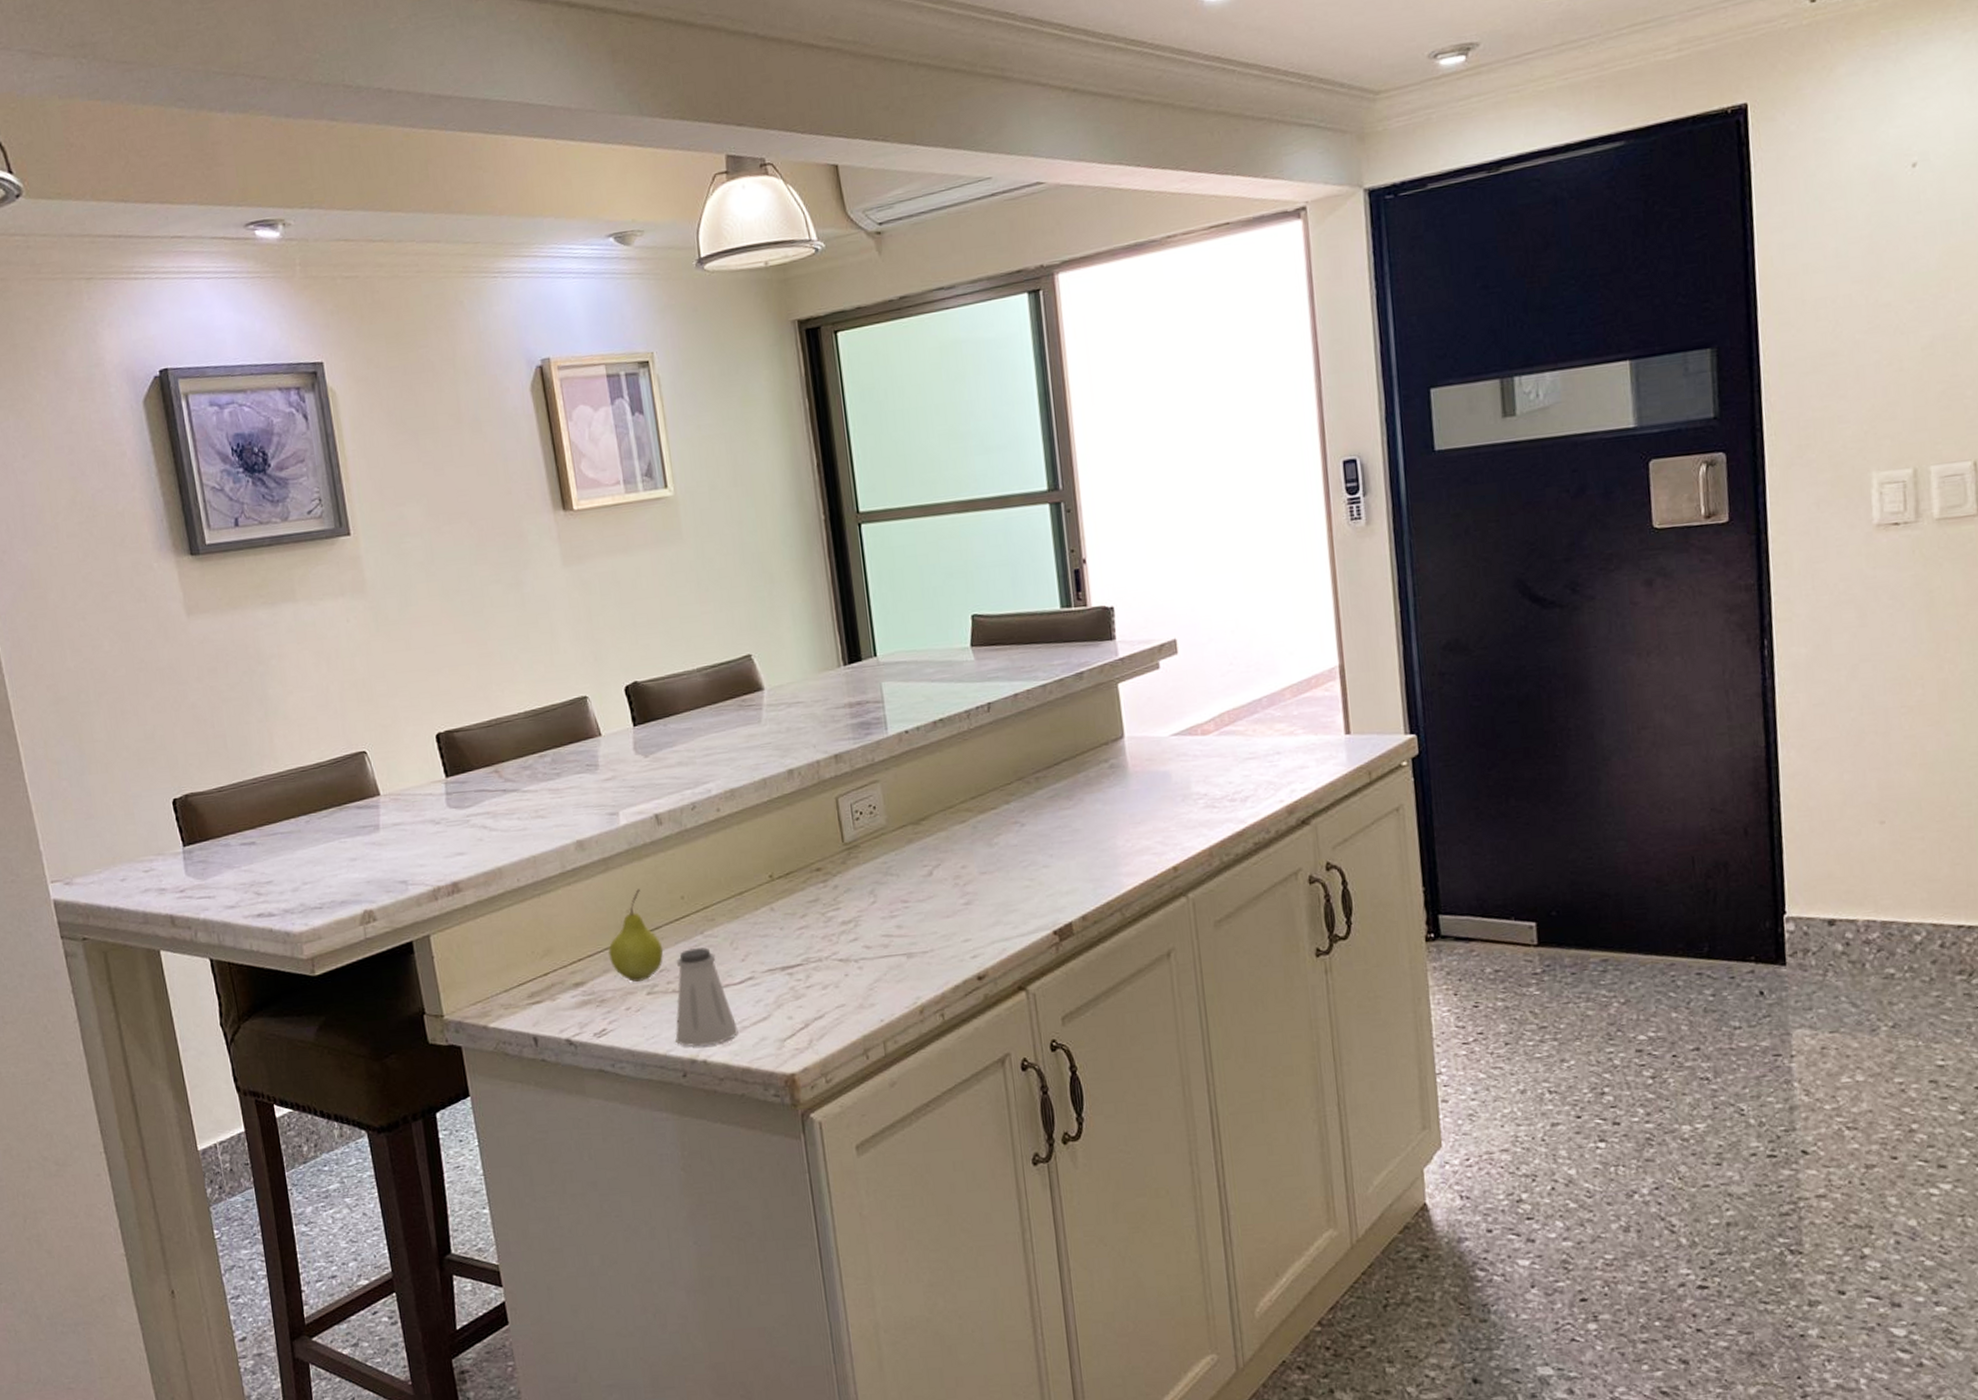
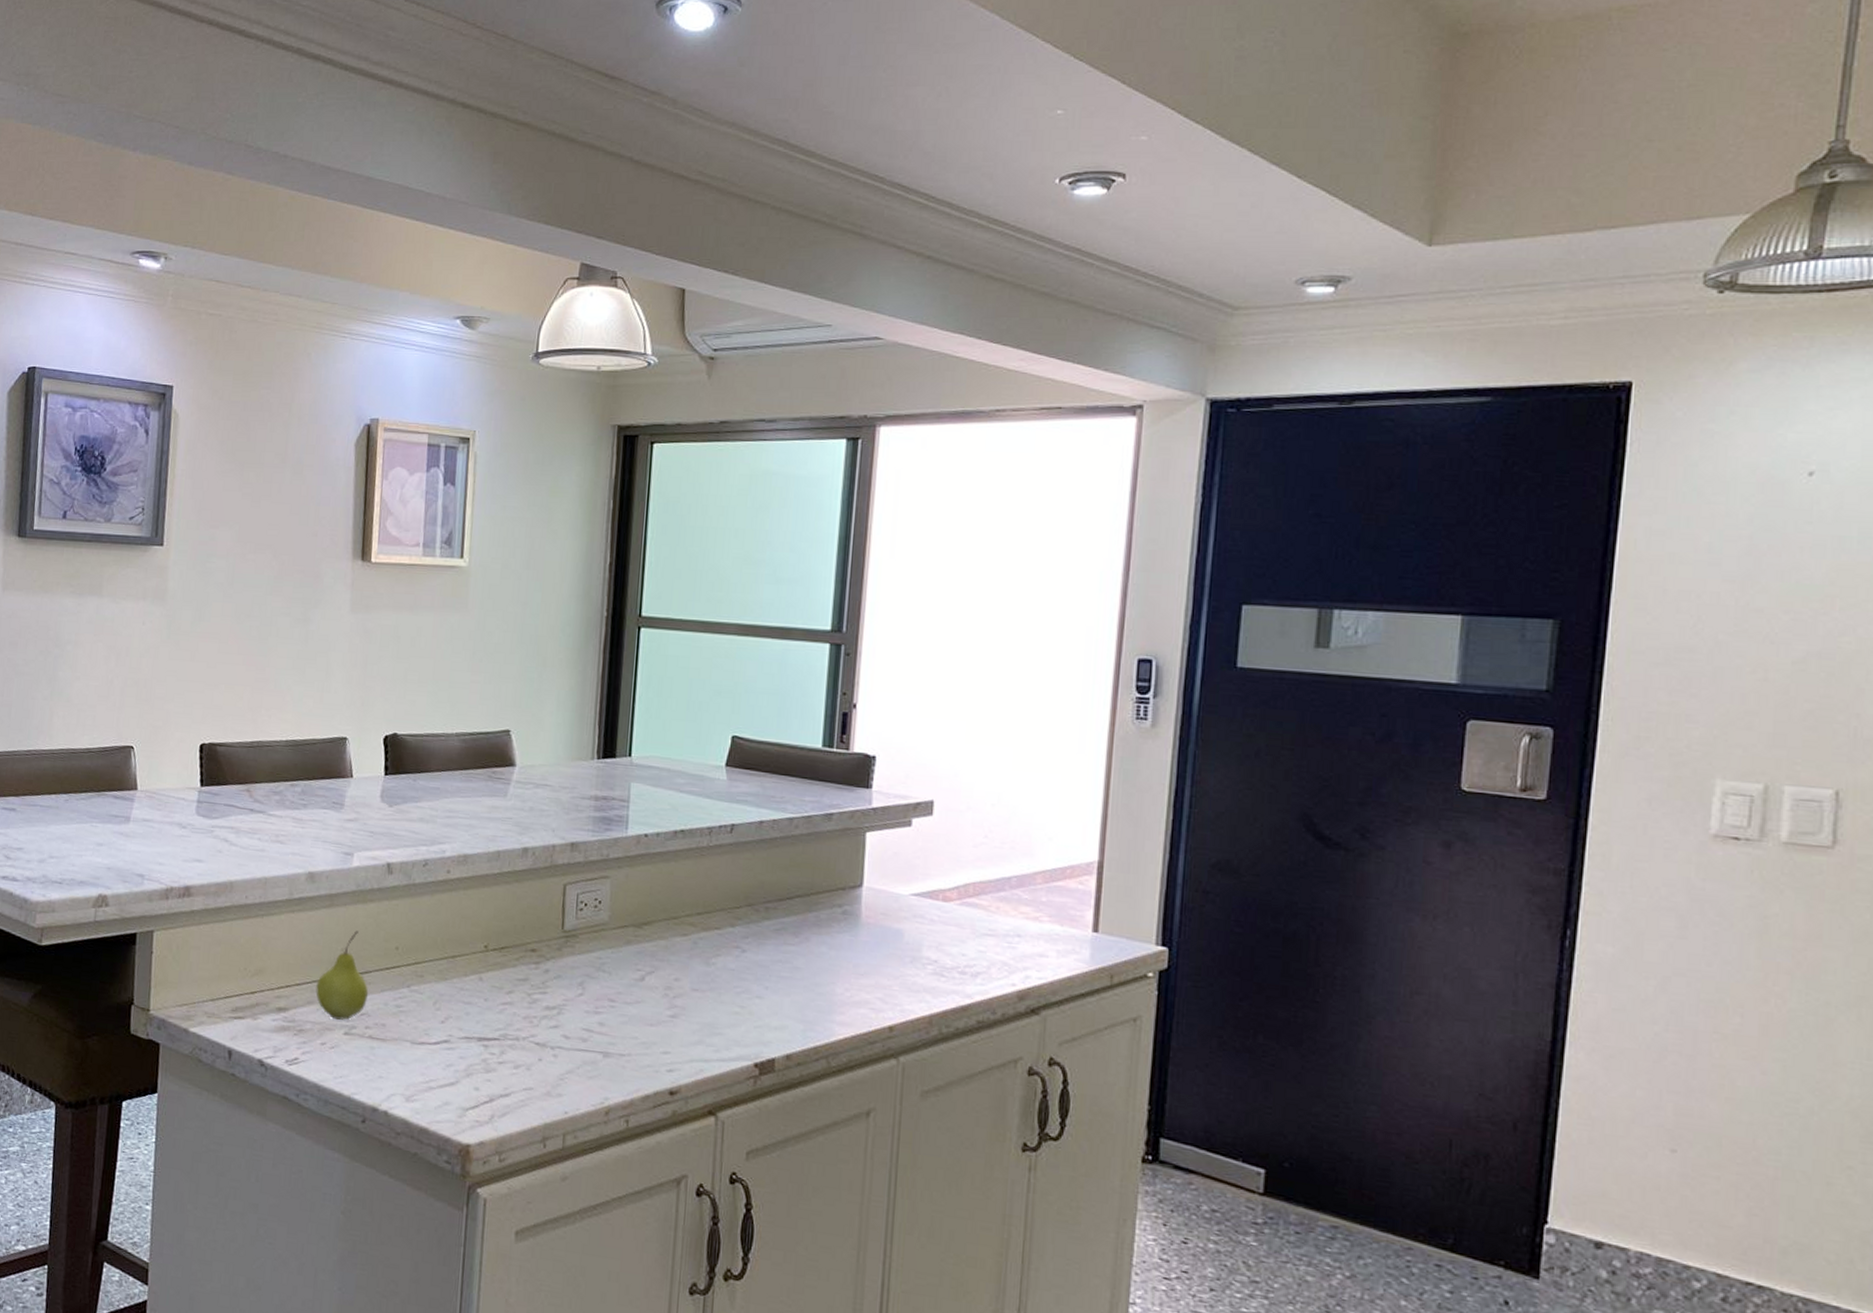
saltshaker: present [675,947,738,1048] -> none [362,999,424,1098]

